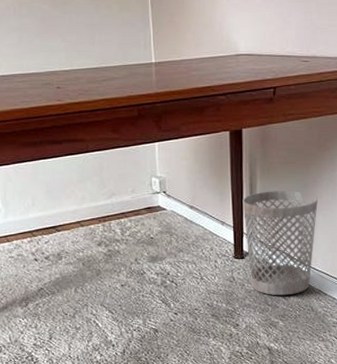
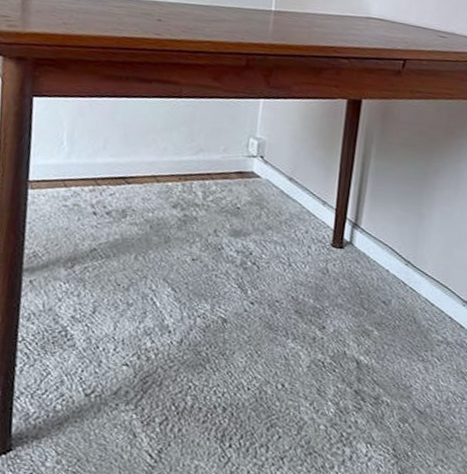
wastebasket: present [242,190,318,296] -> none [347,174,438,300]

